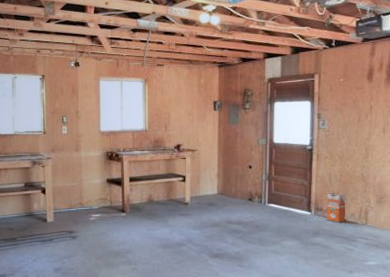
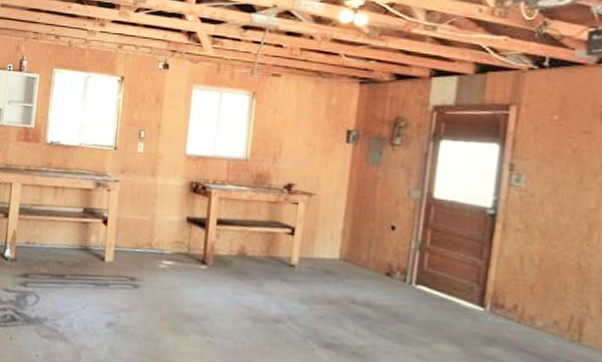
waste bin: present [326,192,347,223] -> none [510,283,549,332]

